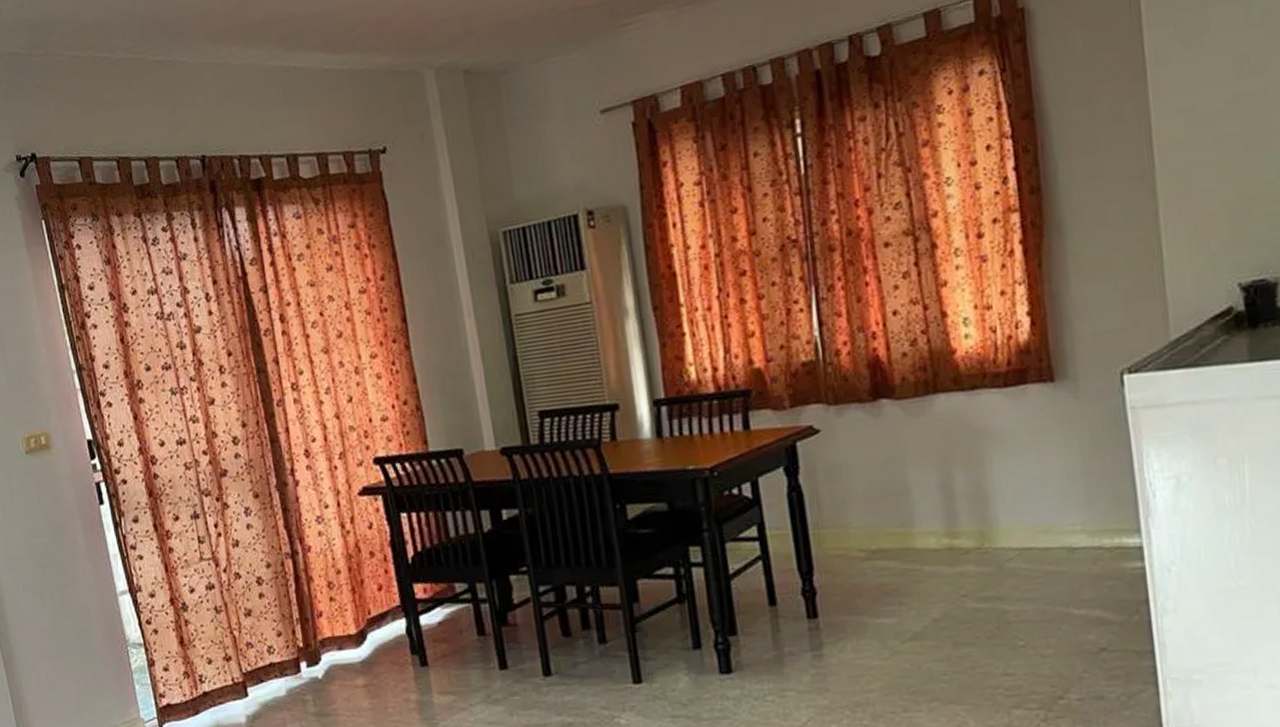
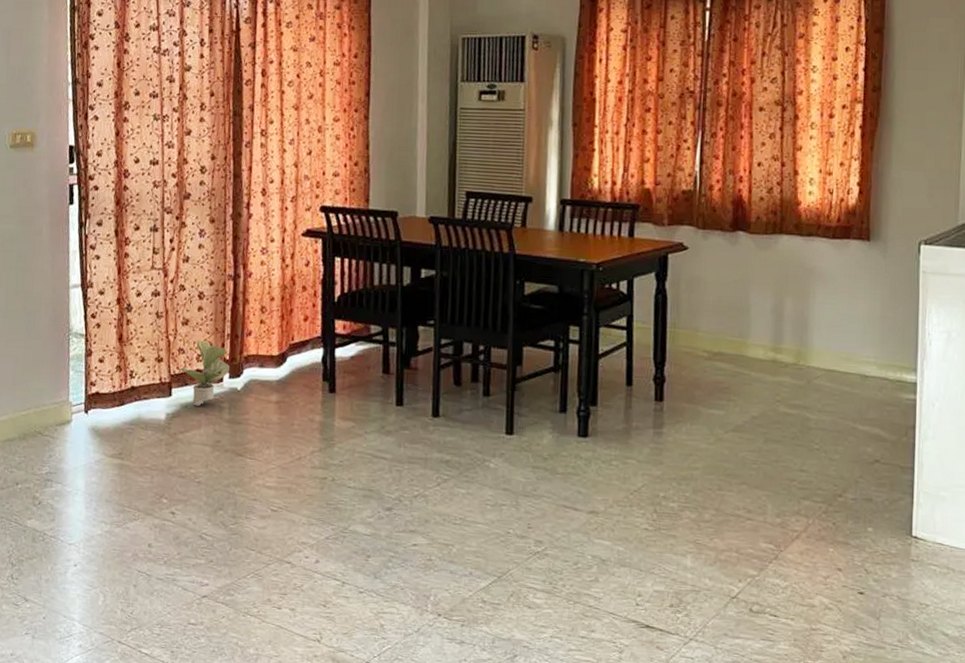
potted plant: none [252,629,307,703] -> present [181,340,230,406]

